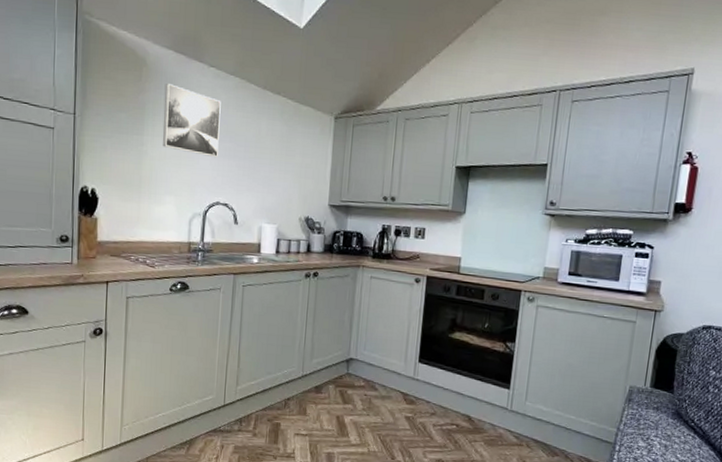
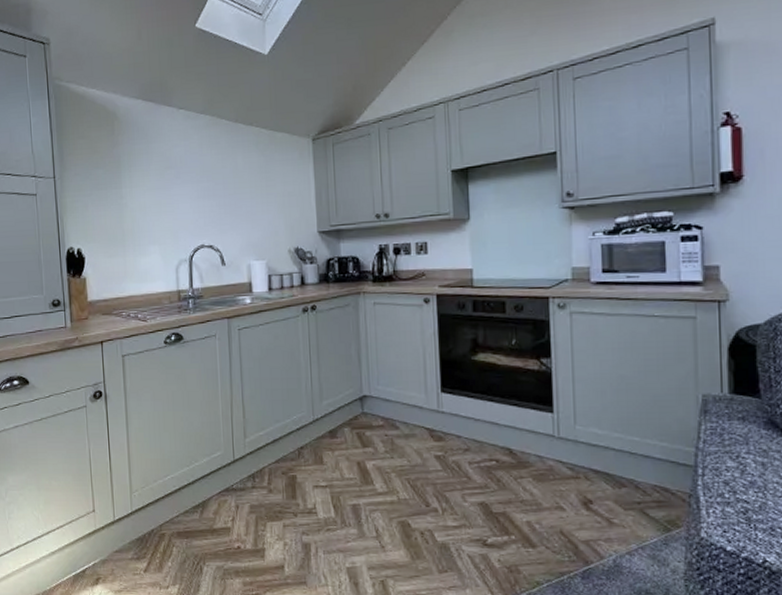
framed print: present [162,84,221,157] -> none [137,133,197,200]

